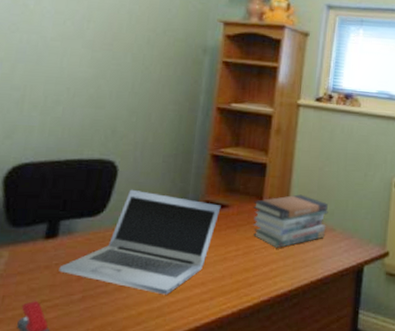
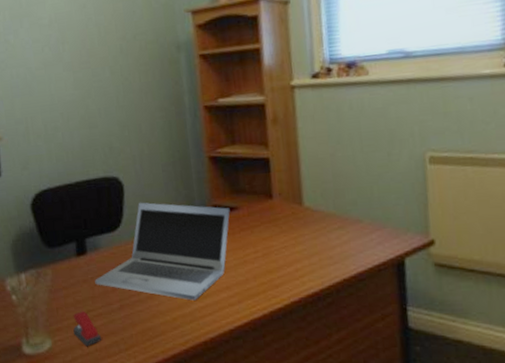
book stack: present [253,194,329,248] -> none [263,186,351,246]

